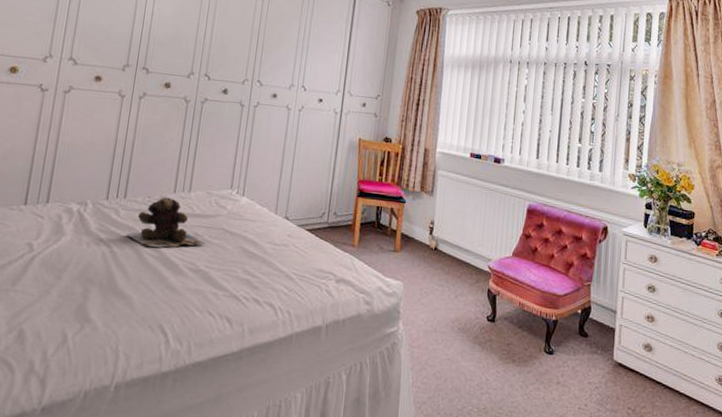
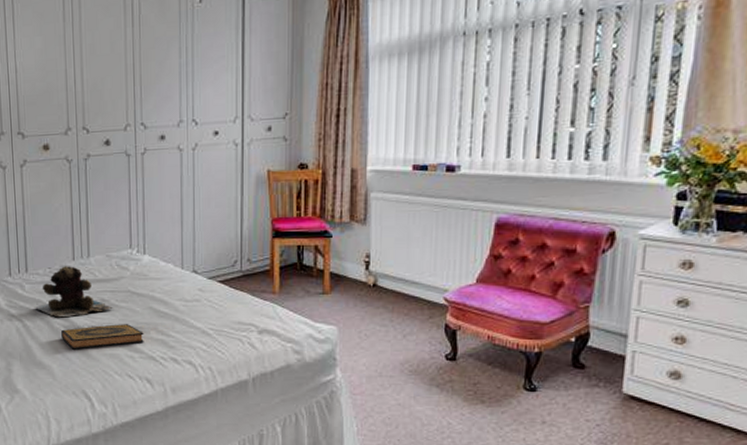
hardback book: none [148,259,231,282] -> present [61,324,144,350]

